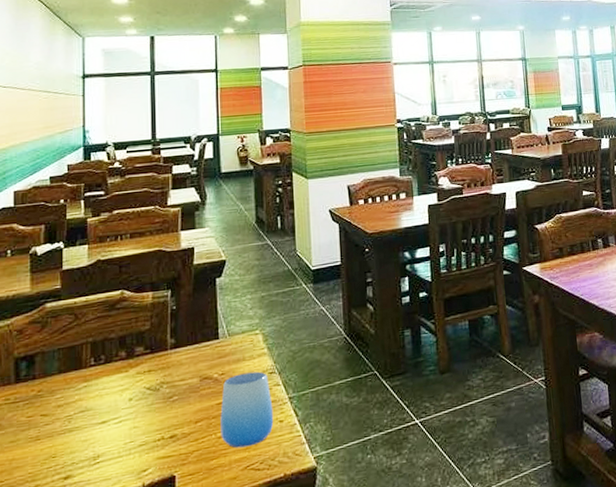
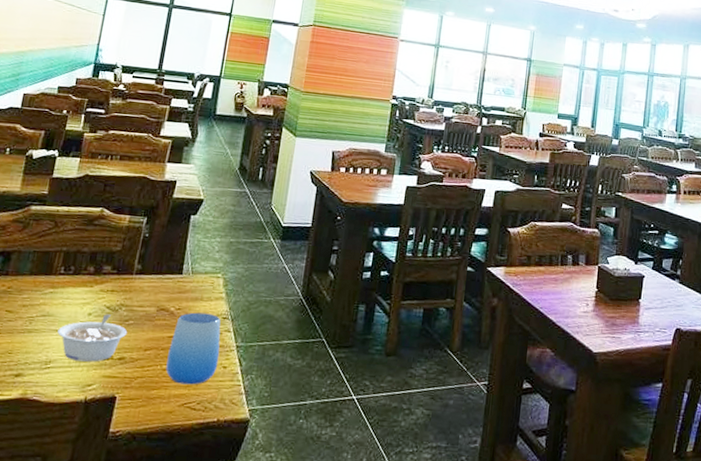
legume: none [100,395,174,450] -> present [57,314,128,362]

